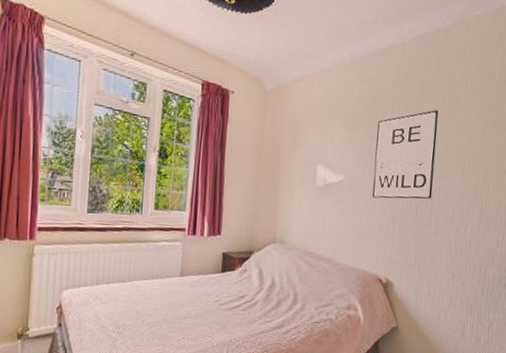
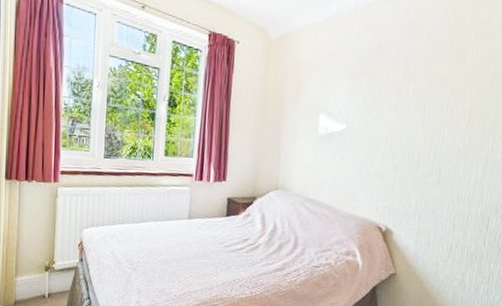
wall art: present [372,110,438,199] -> none [373,58,445,149]

